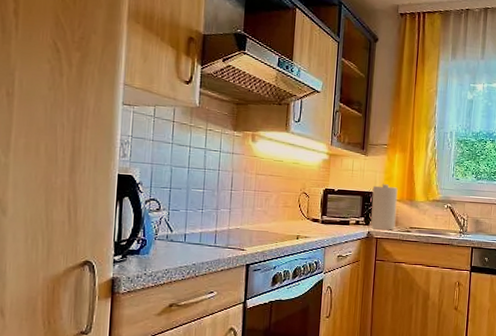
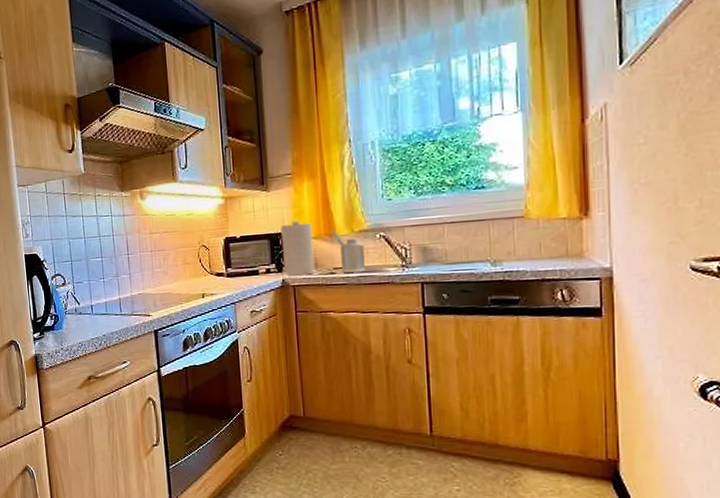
soap dispenser: none [413,196,435,234] -> present [333,230,365,274]

